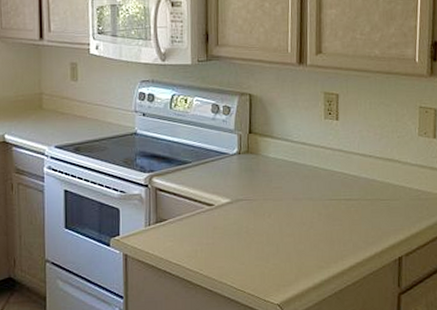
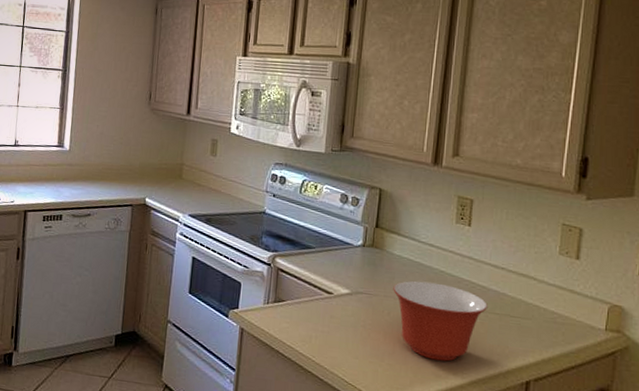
mixing bowl: none [271,179,360,253] -> present [393,281,488,362]

